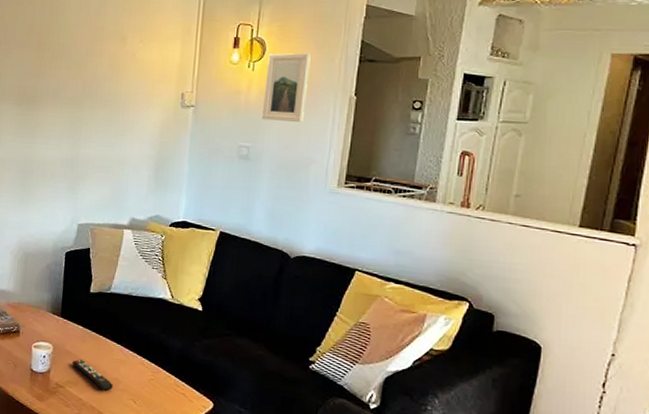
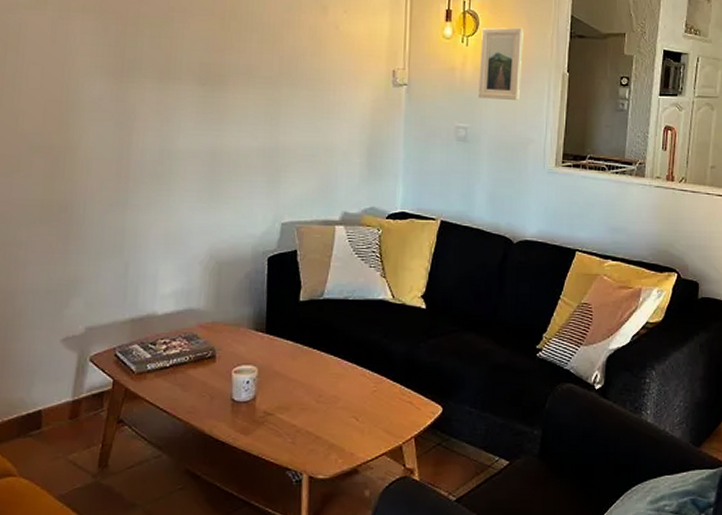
remote control: present [73,359,113,391] -> none [283,380,331,411]

